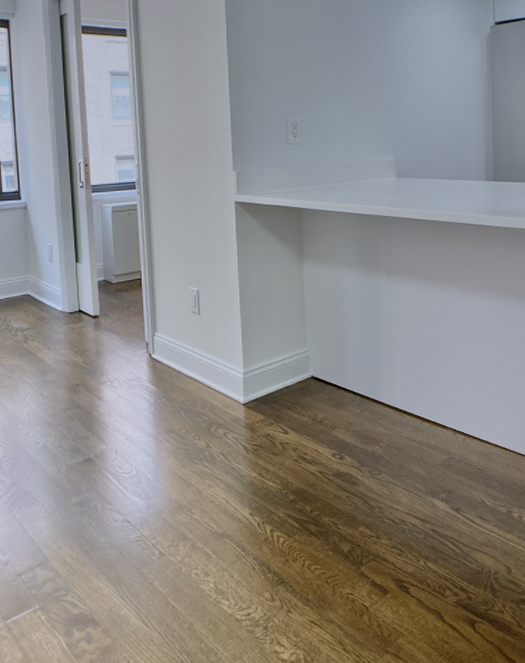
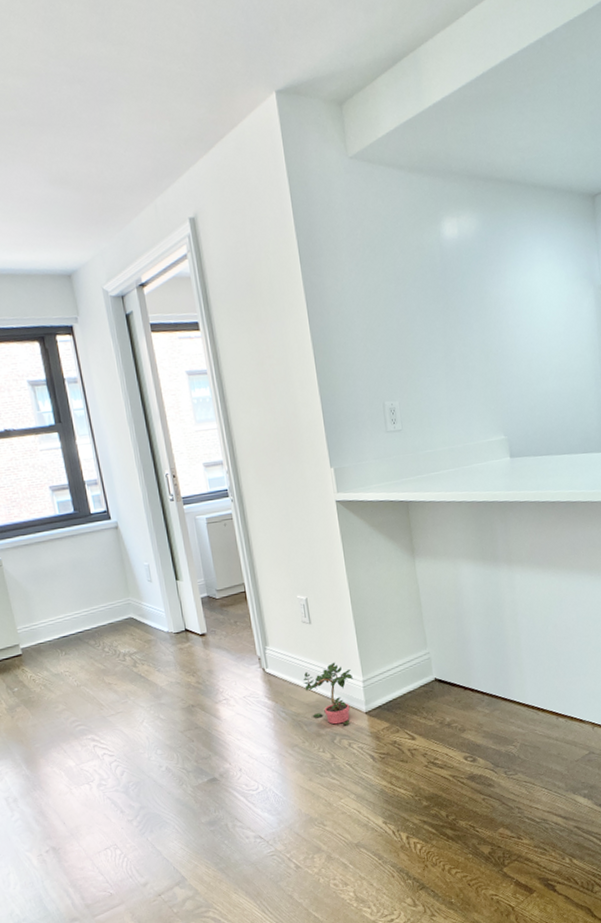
potted plant: none [186,352,235,415] -> present [303,662,354,726]

